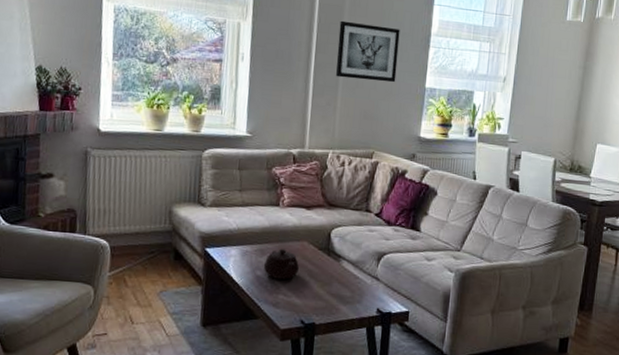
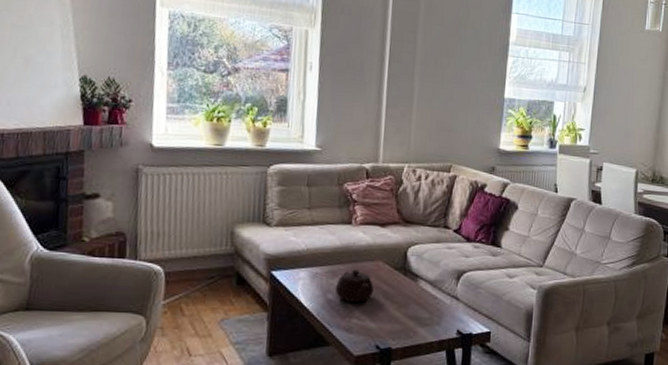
wall art: present [336,20,400,83] -> none [411,28,478,93]

